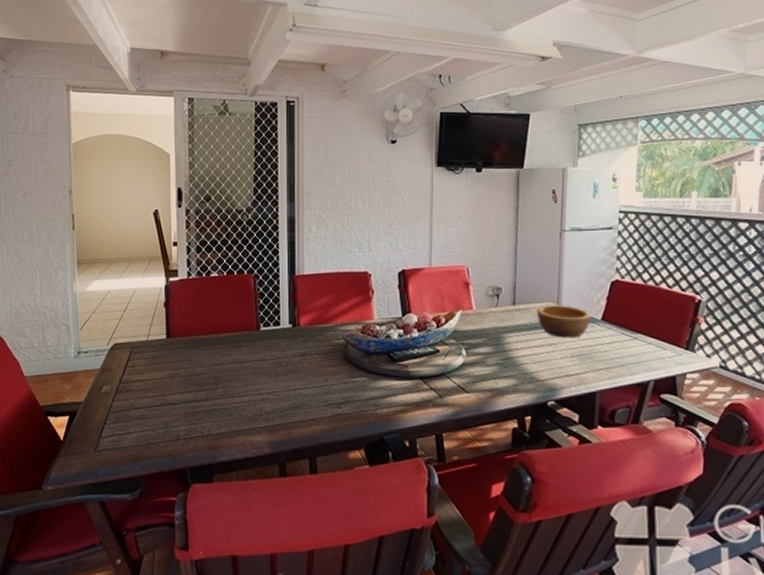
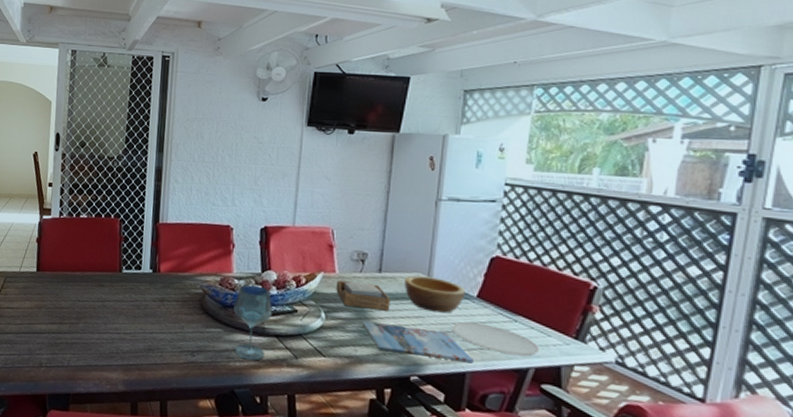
wine glass: none [377,330,415,405] -> present [234,284,272,361]
napkin holder: none [474,317,525,342] -> present [336,280,391,311]
magazine: none [501,354,602,381] -> present [362,321,473,362]
plate: none [581,344,658,371] -> present [452,321,540,357]

